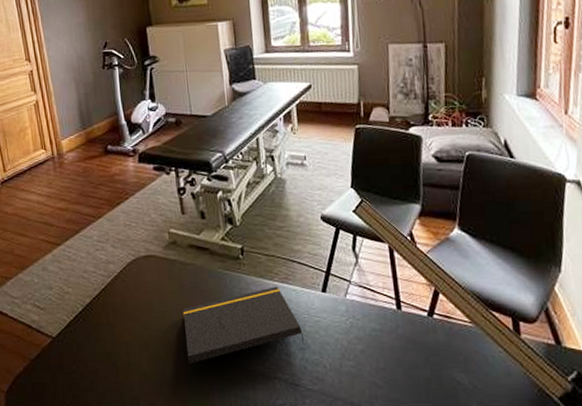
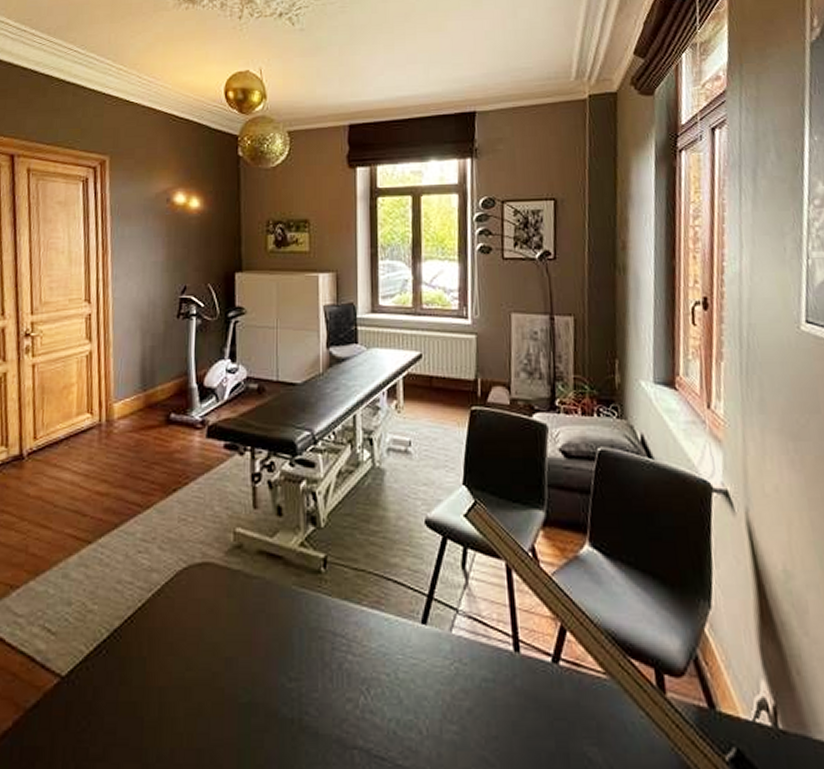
notepad: present [182,286,305,364] -> none [240,613,397,723]

